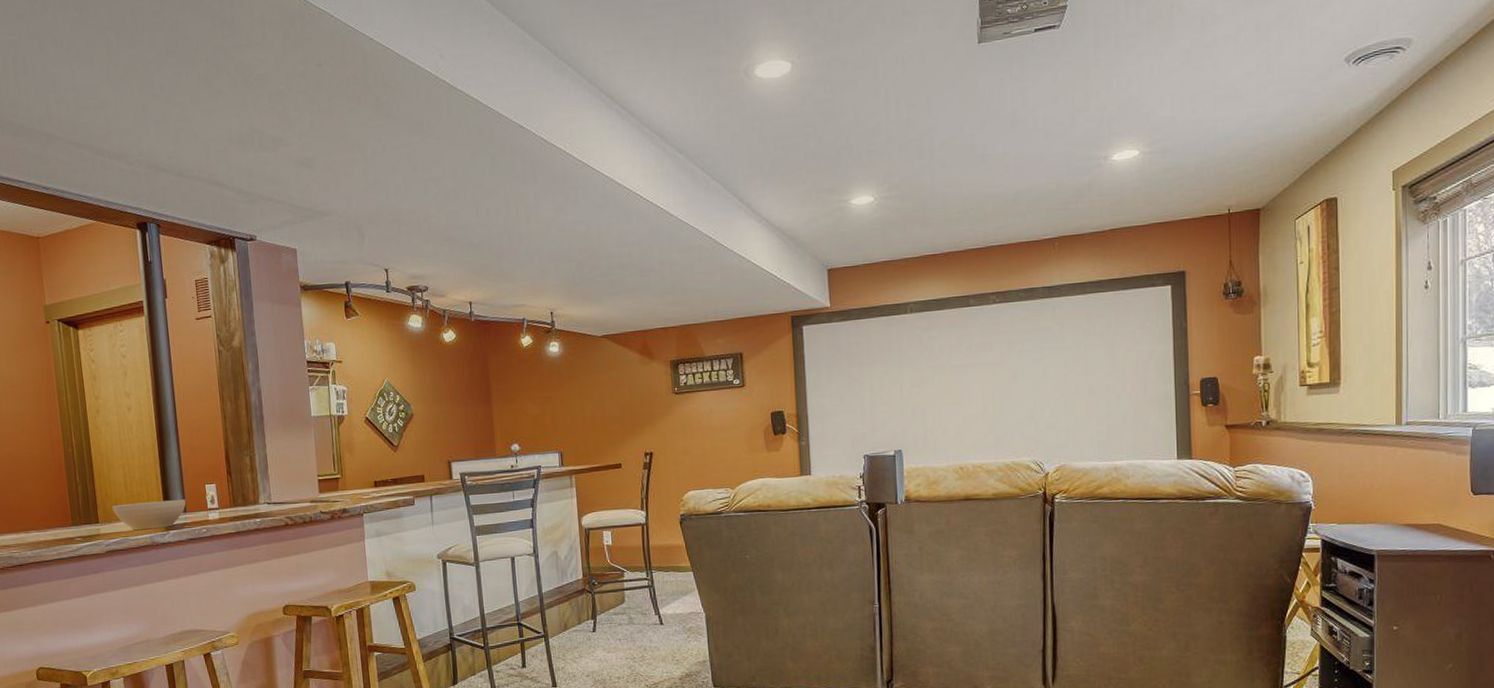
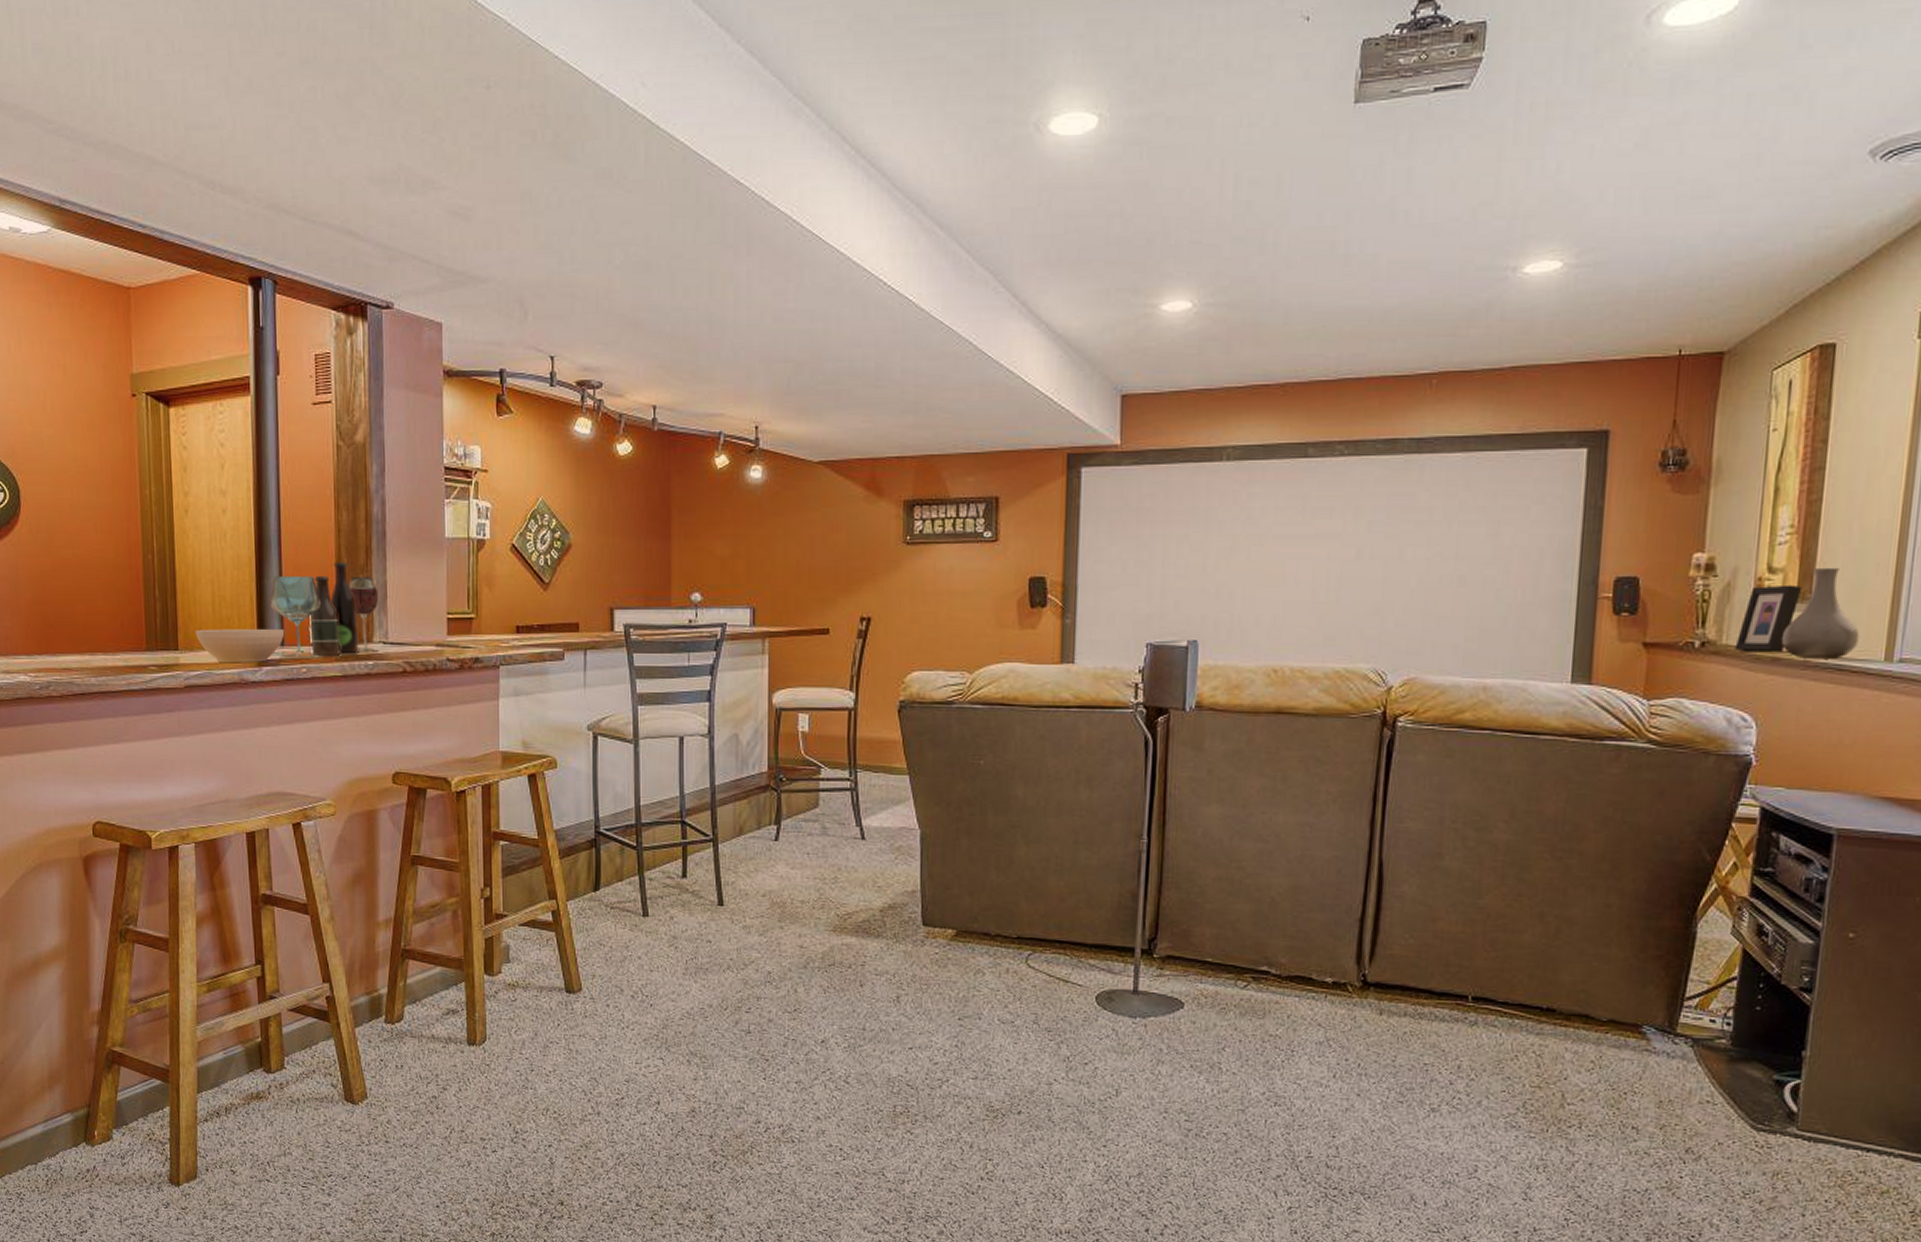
wine glass: none [172,455,216,524] -> present [269,575,321,660]
beer bottle: none [206,454,233,519] -> present [310,575,341,657]
bottle: none [221,441,248,517] -> present [330,562,359,656]
wineglass: none [235,452,265,513] -> present [348,577,379,653]
picture frame: none [1290,374,1333,427] -> present [1734,584,1803,653]
vase: none [1322,359,1377,428] -> present [1780,567,1860,659]

